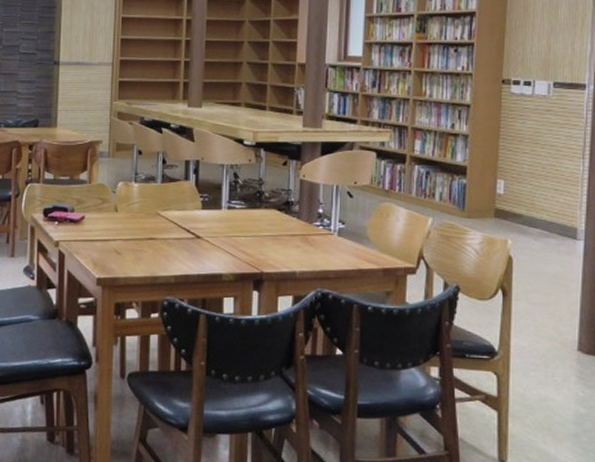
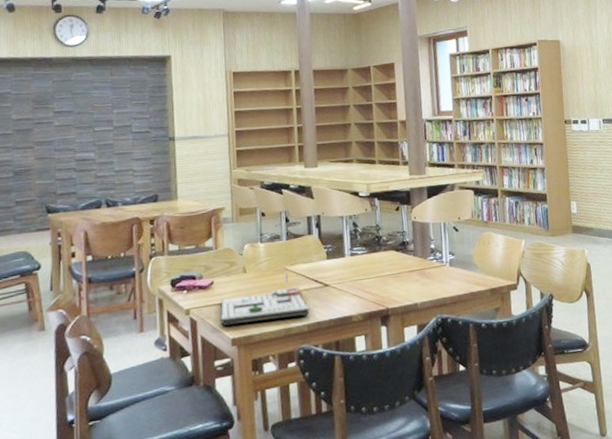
board game: none [88,218,179,267] -> present [220,273,310,326]

